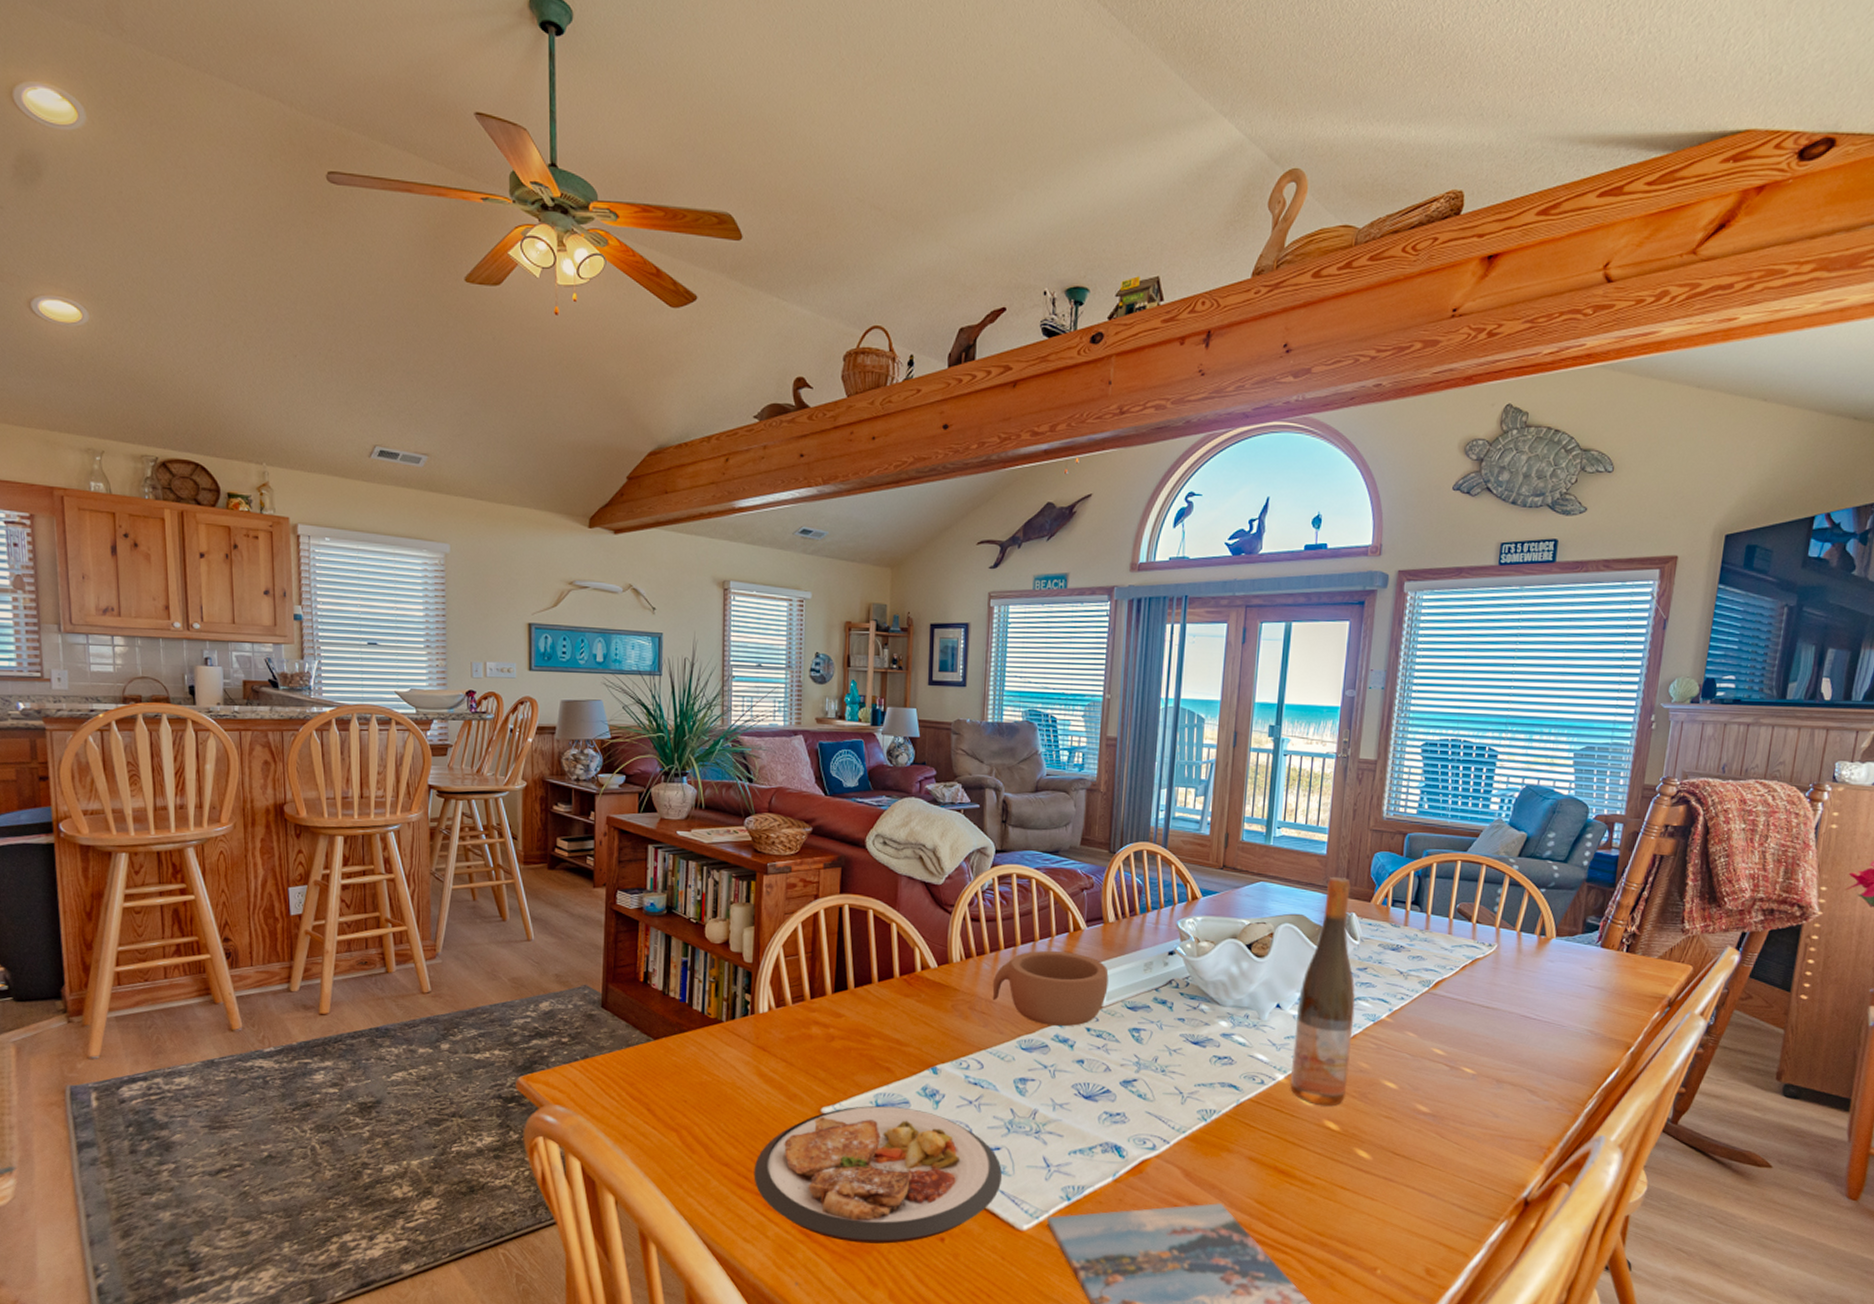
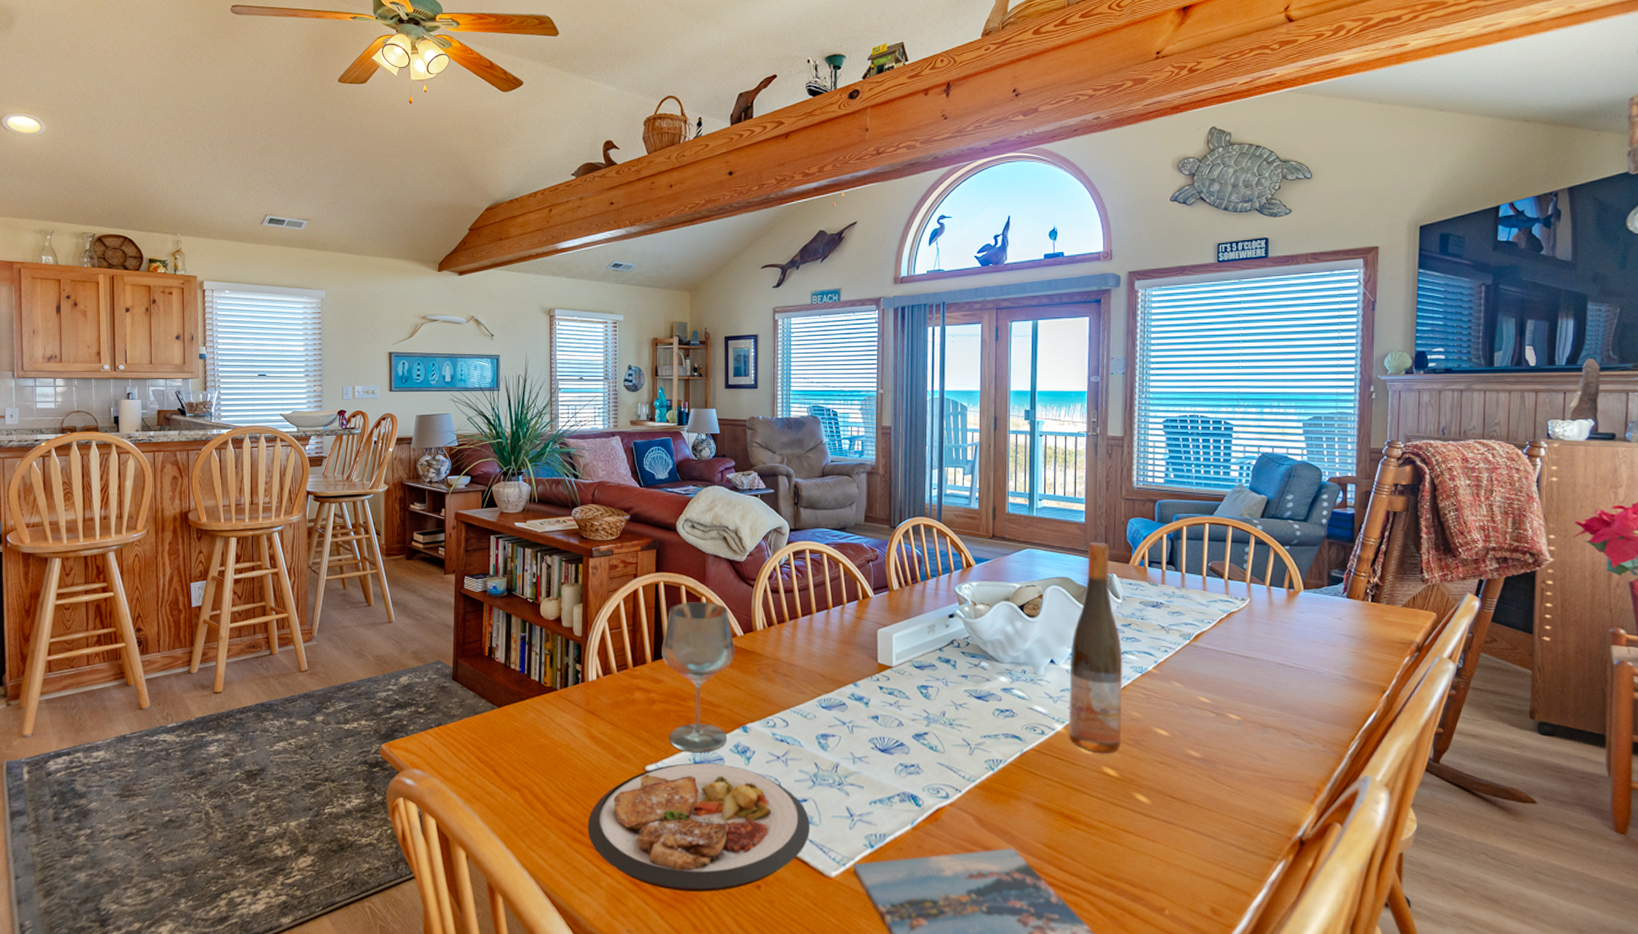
wine glass: none [844,928,928,1095] -> present [662,602,735,753]
bowl: present [992,951,1109,1027] -> none [793,618,896,686]

